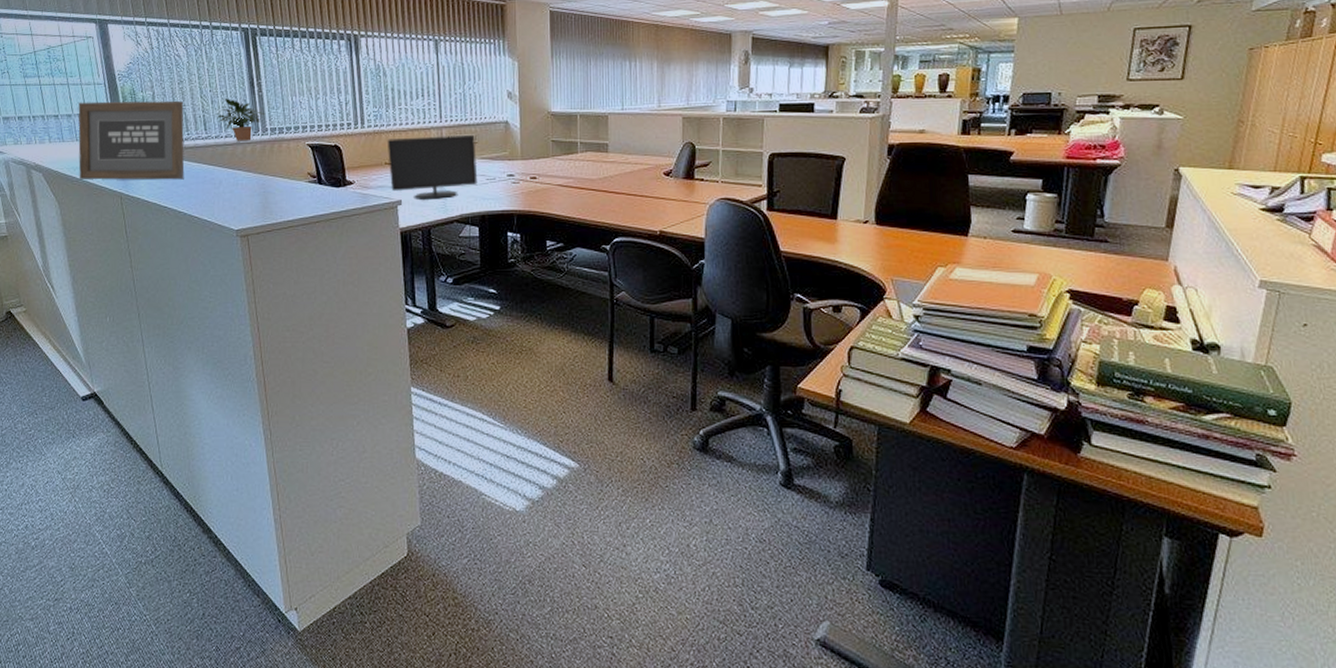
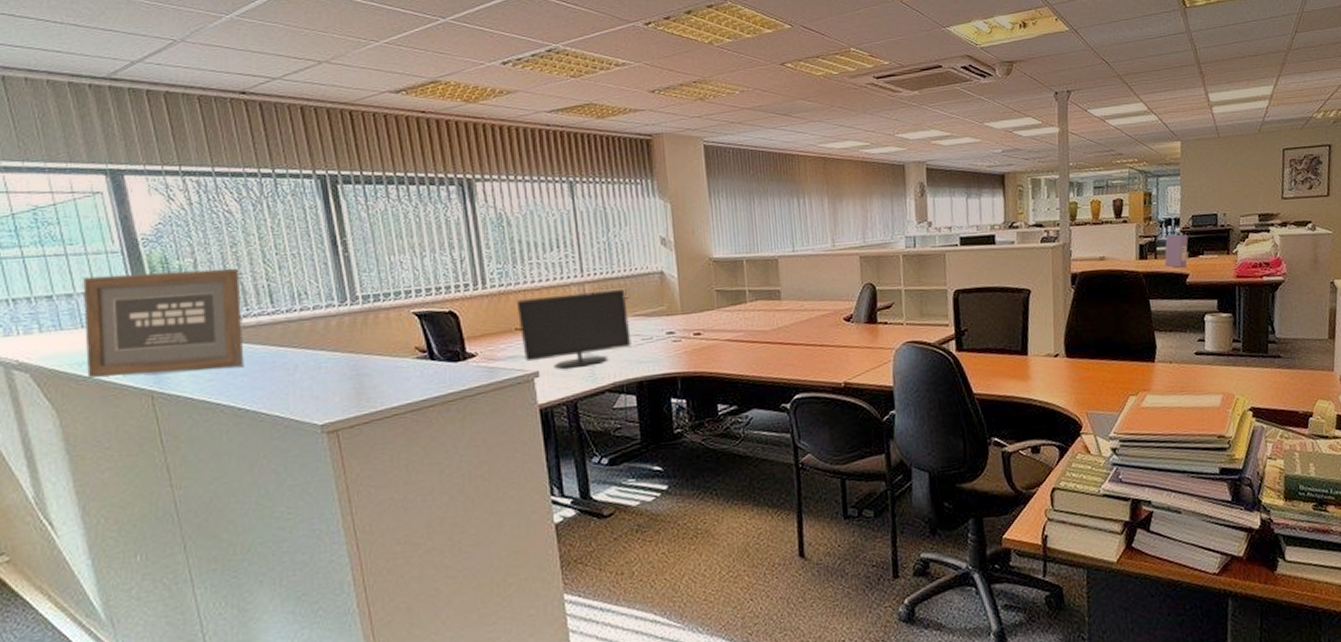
potted plant: present [217,99,265,142] -> none [288,262,354,315]
binder: none [987,111,1017,145] -> present [1164,234,1189,268]

